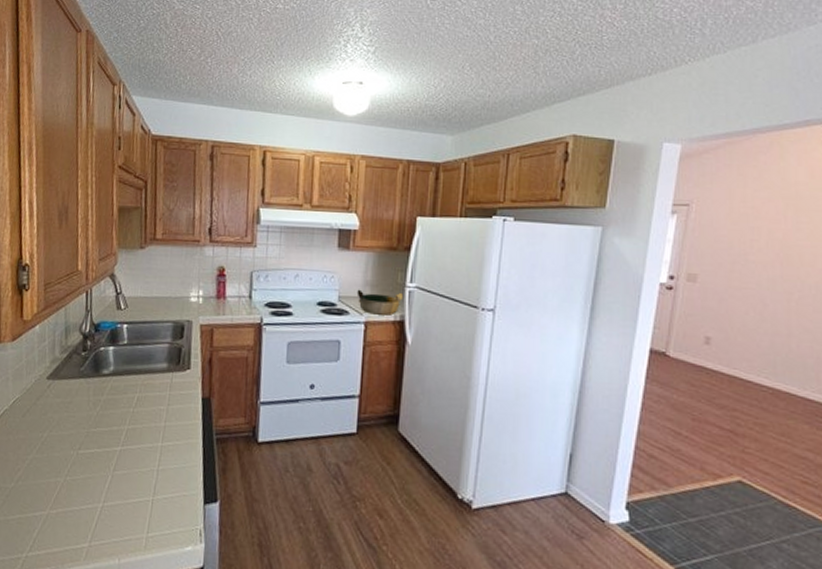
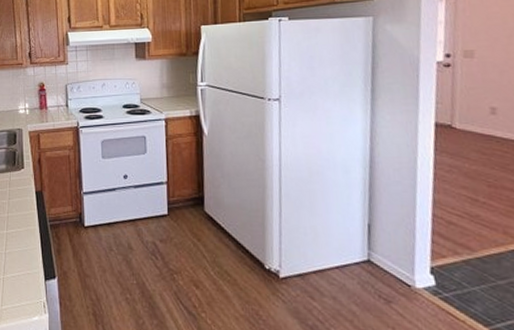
cooking pot: present [356,289,404,316] -> none [155,91,197,112]

